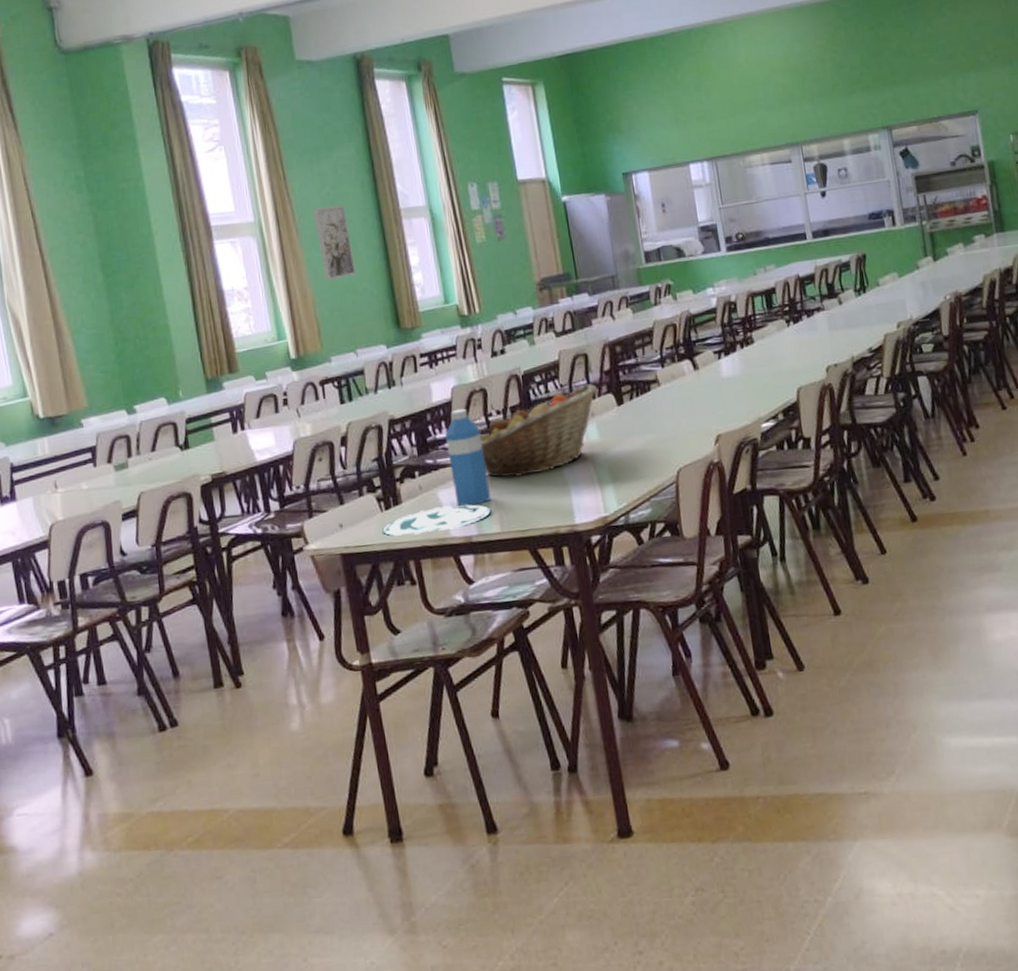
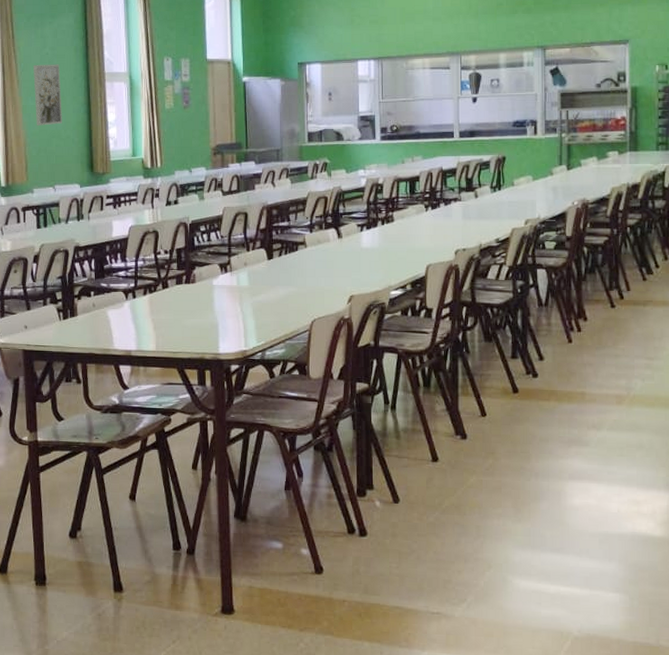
plate: present [382,504,492,537] -> none [59,323,150,343]
water bottle: present [445,408,492,507] -> none [119,245,152,326]
fruit basket: present [480,384,597,478] -> none [148,238,252,307]

